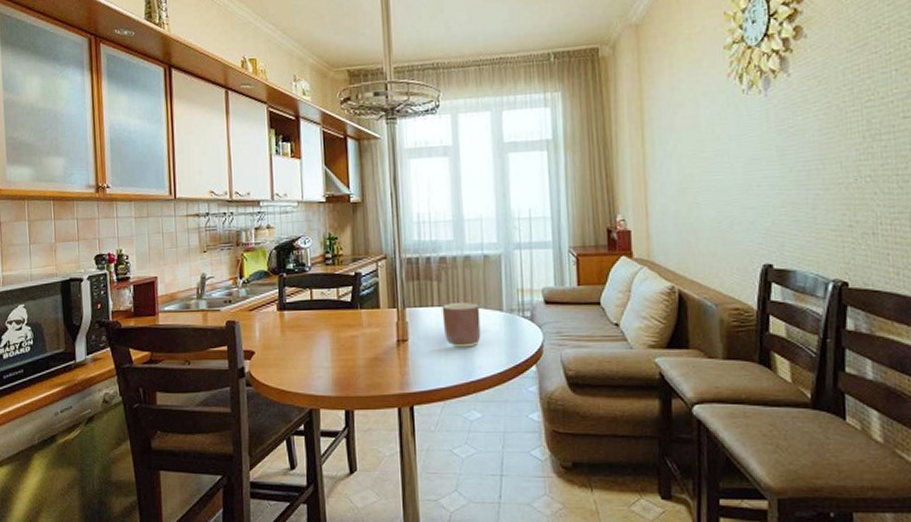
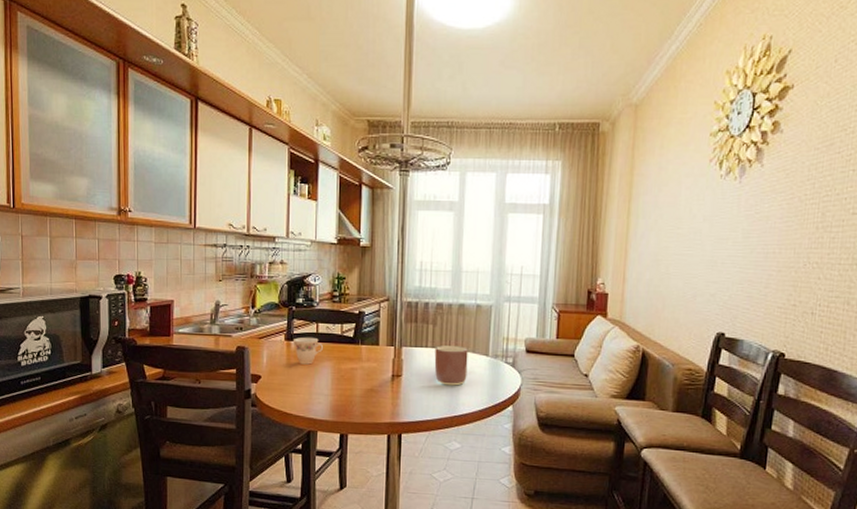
teacup: none [285,304,319,336] -> present [292,336,323,365]

